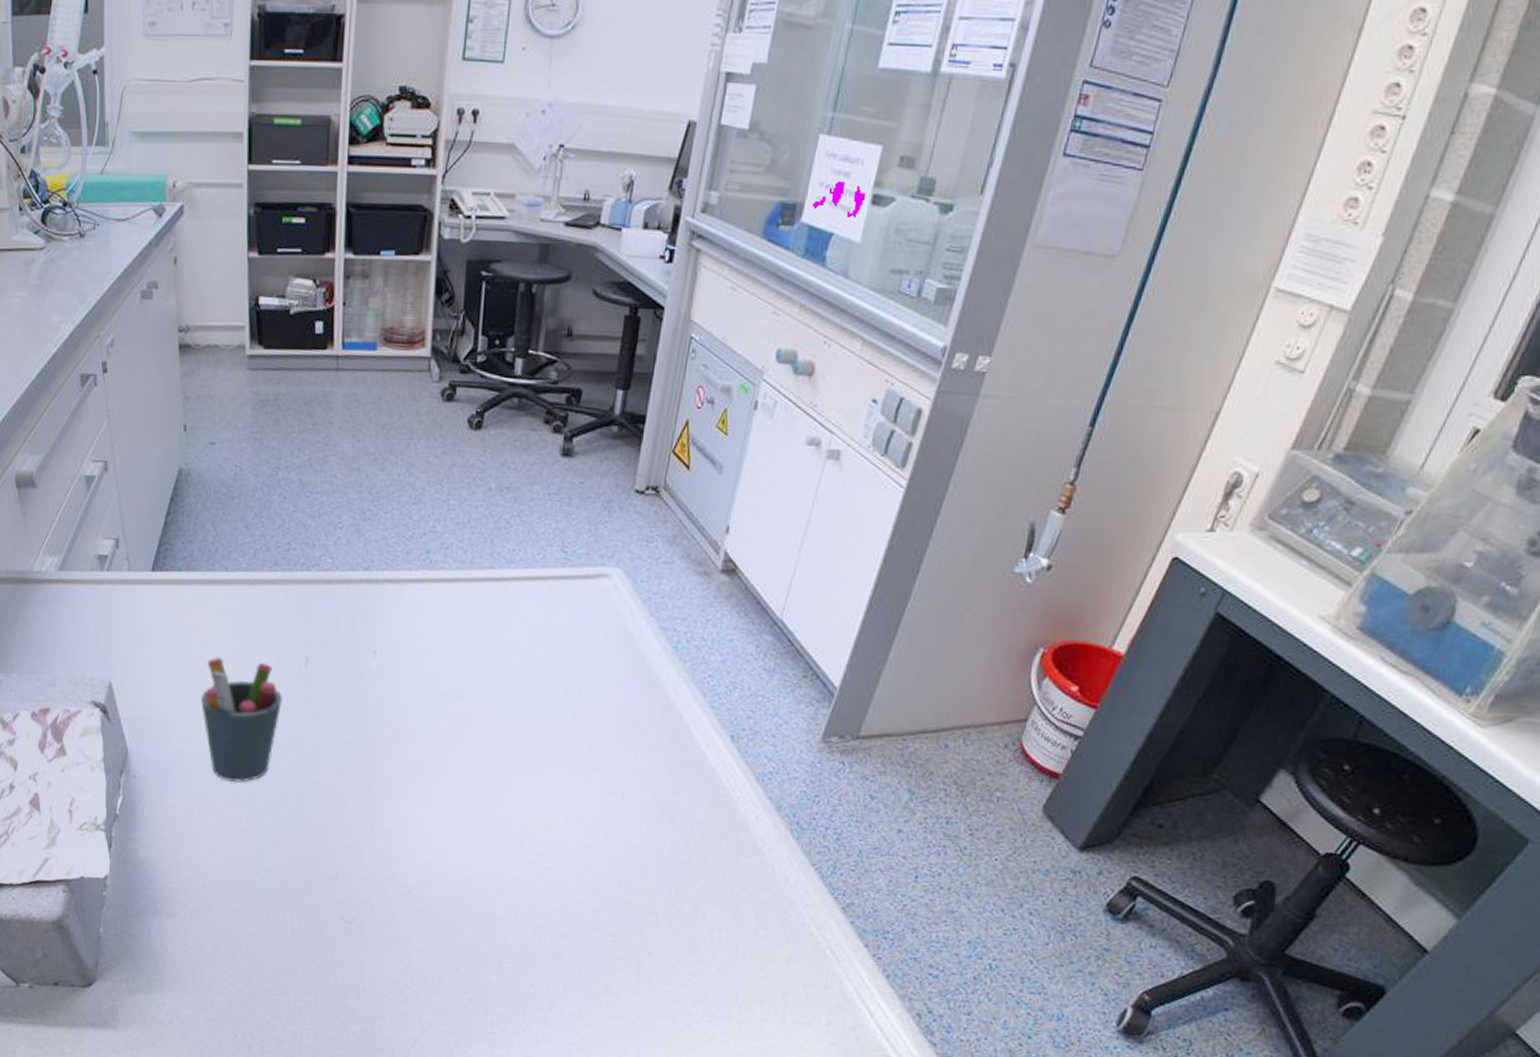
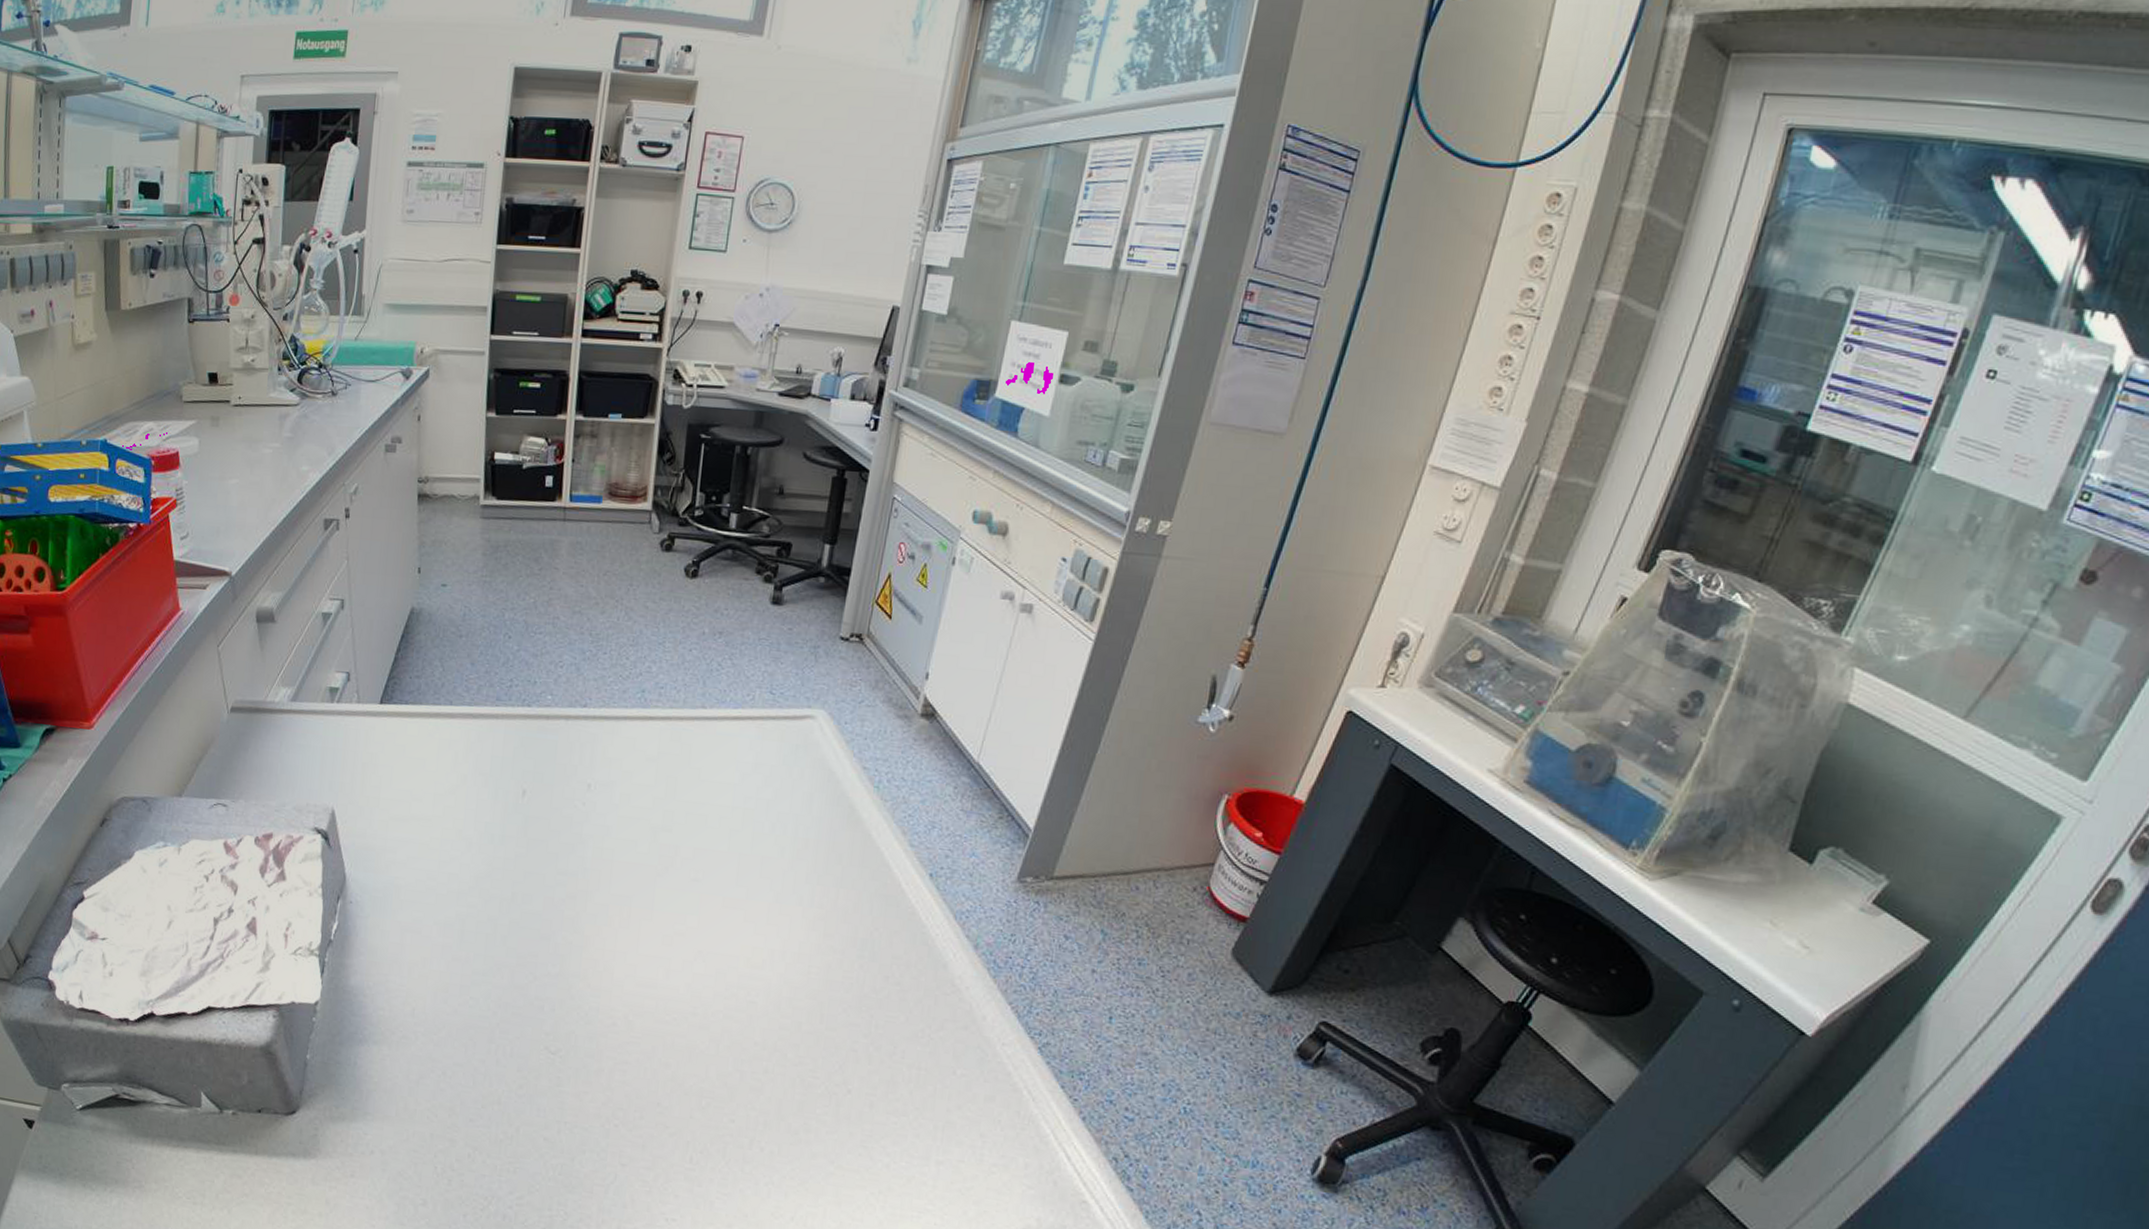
pen holder: present [200,656,282,783] -> none [419,786,498,911]

